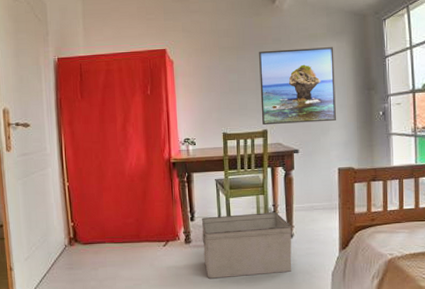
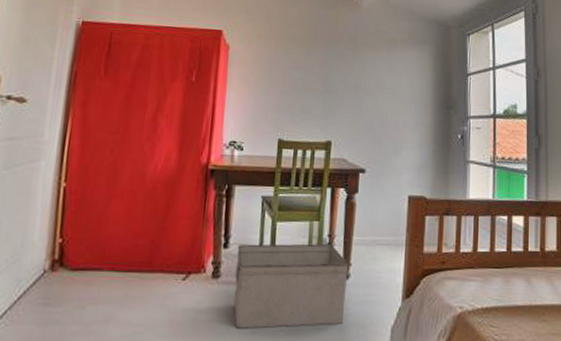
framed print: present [259,47,336,125] -> none [326,49,414,140]

